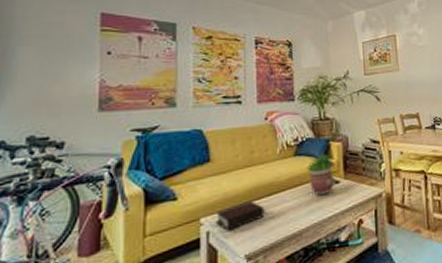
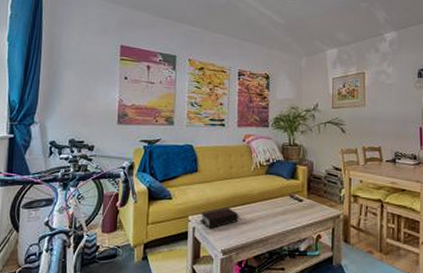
potted plant: present [306,151,335,195] -> none [275,172,300,209]

